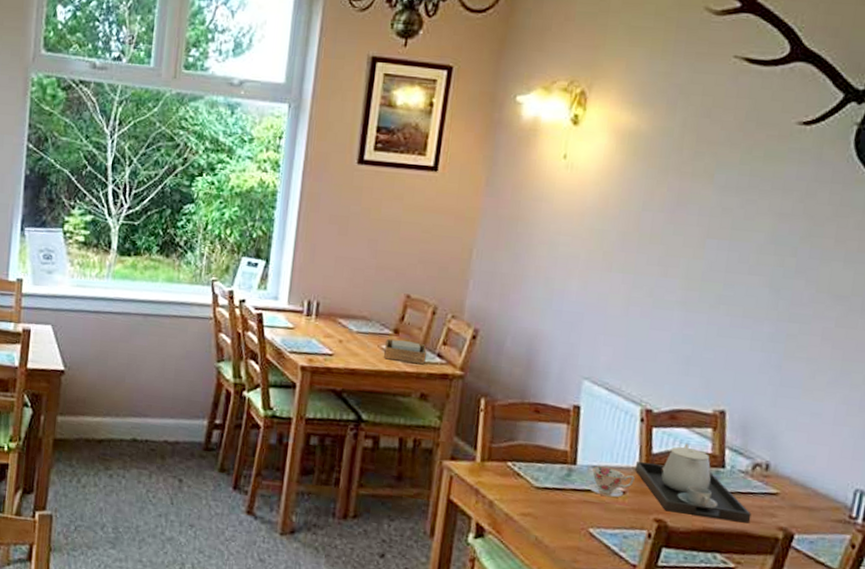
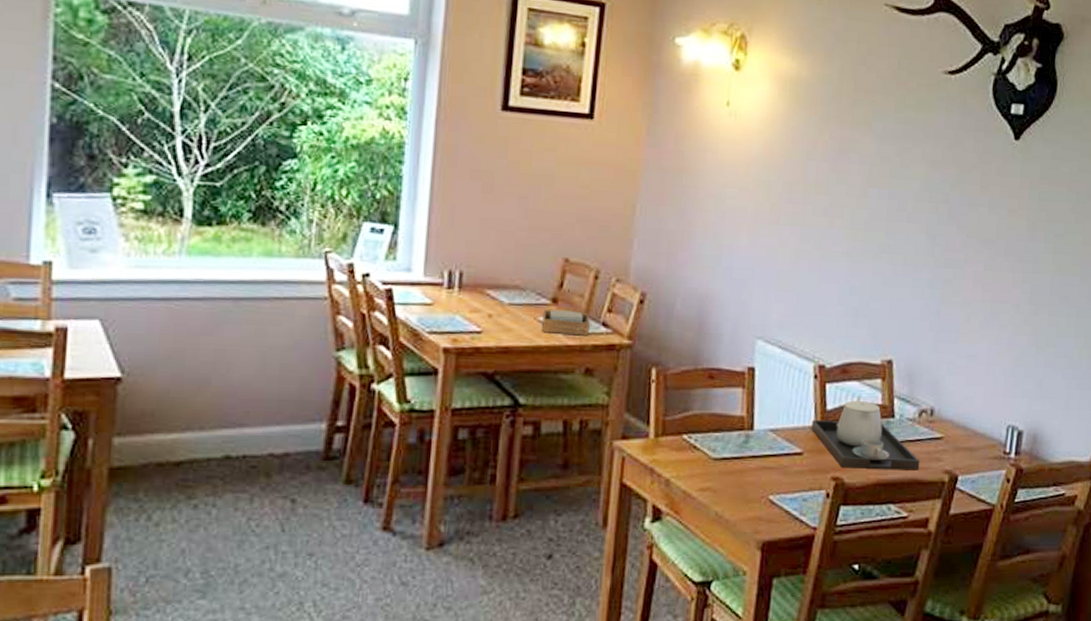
teacup: present [588,466,635,498] -> none [766,429,811,461]

